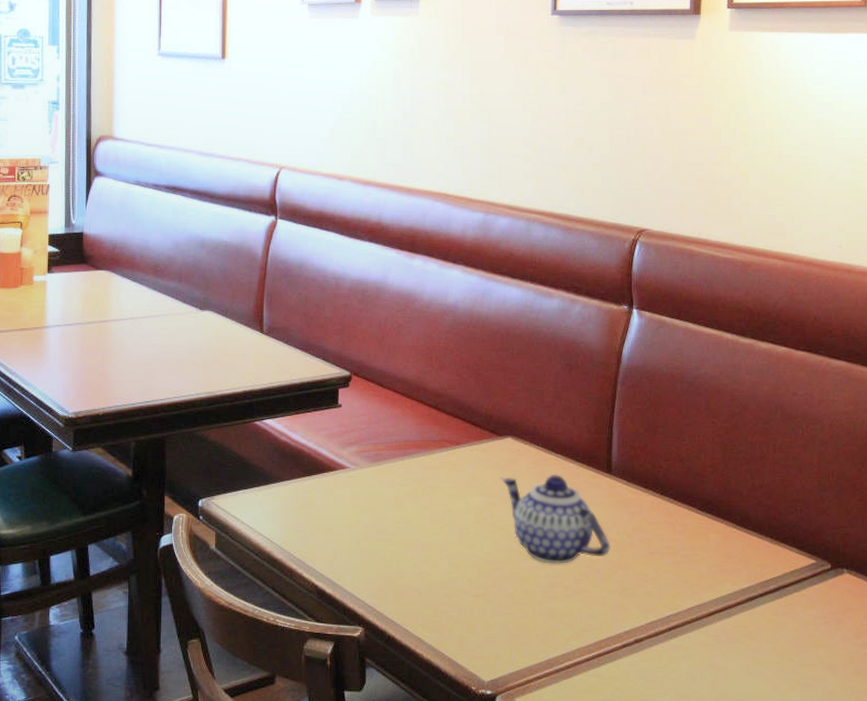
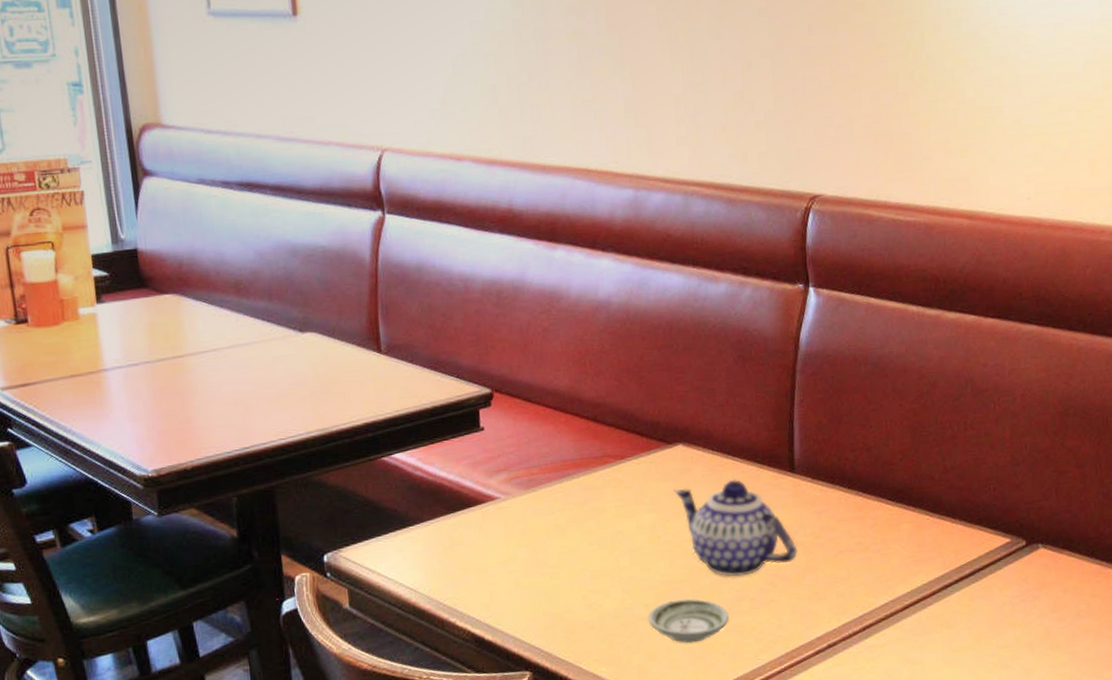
saucer: none [470,579,544,621] -> present [648,598,729,644]

